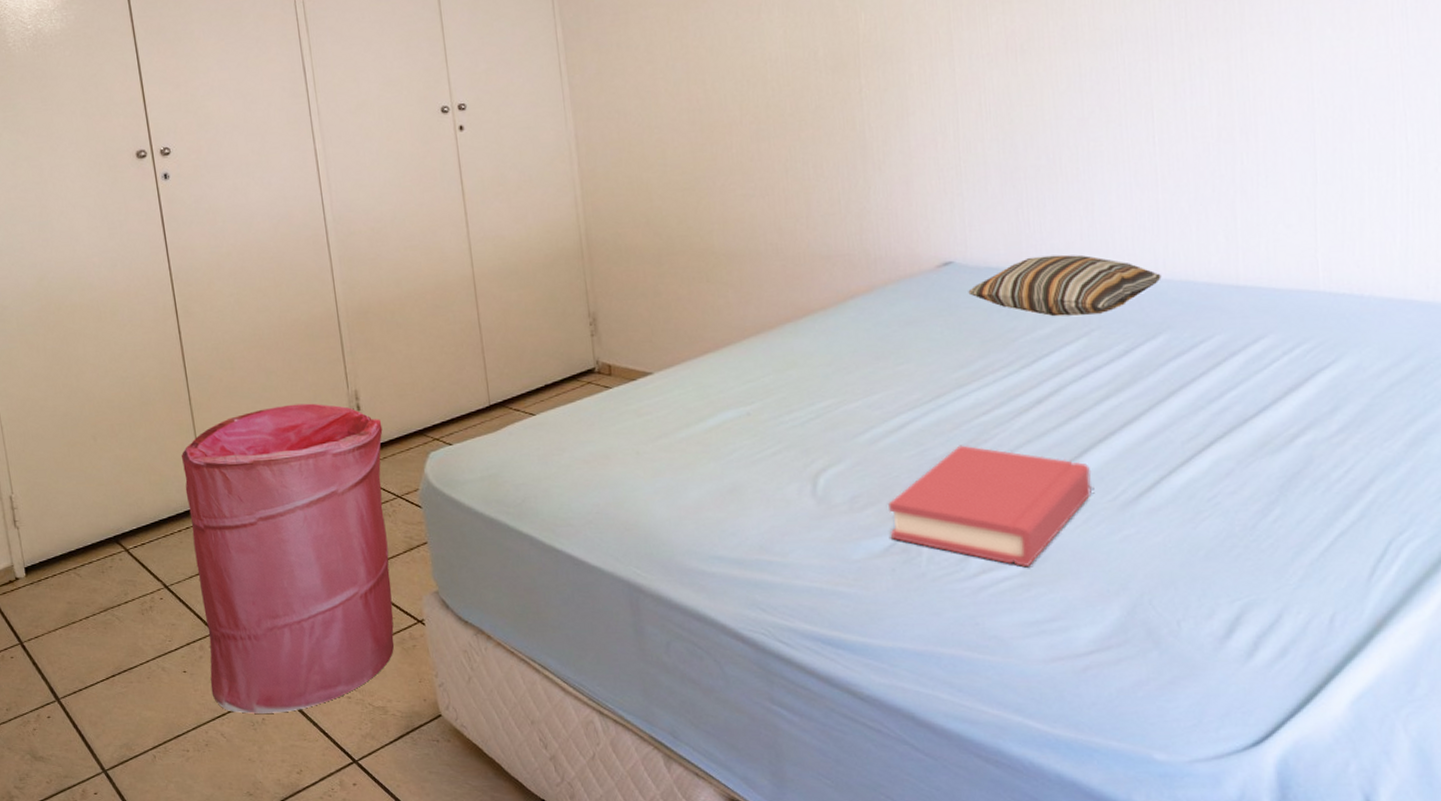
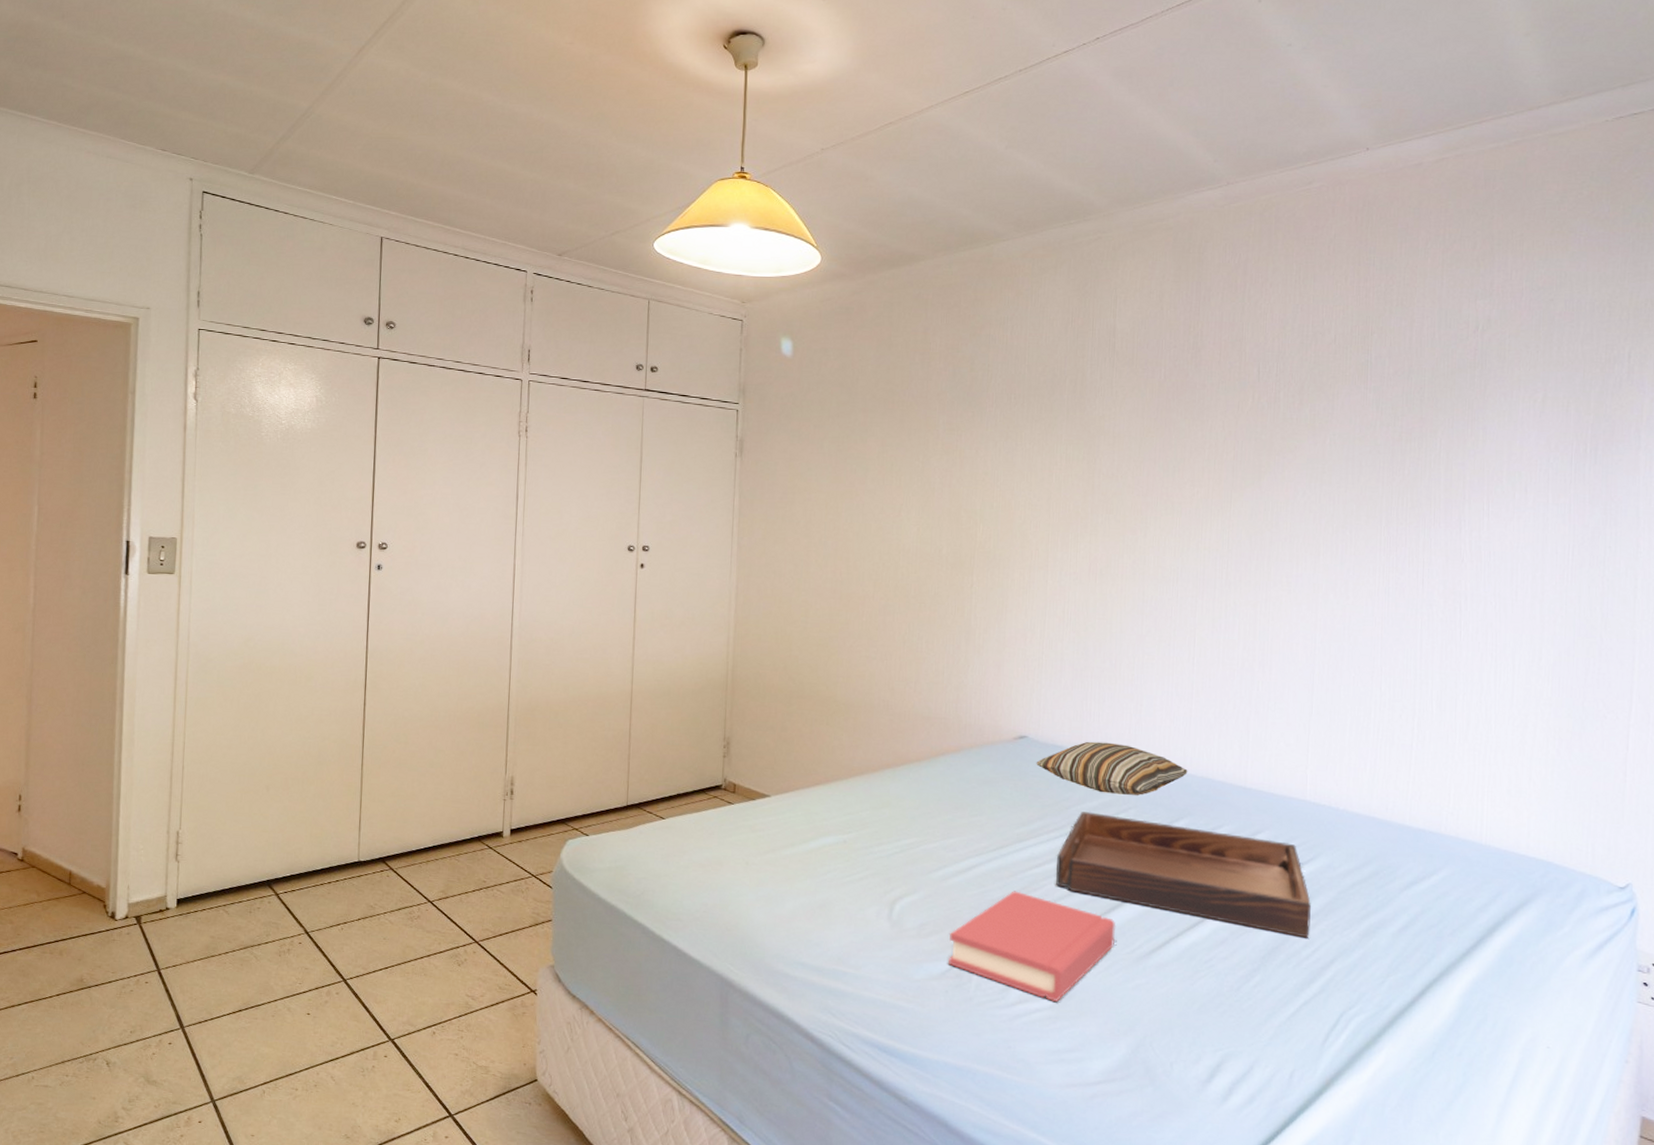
laundry hamper: present [181,403,395,714] -> none [330,781,530,1063]
serving tray: none [1006,341,1340,457] -> present [1056,812,1311,938]

